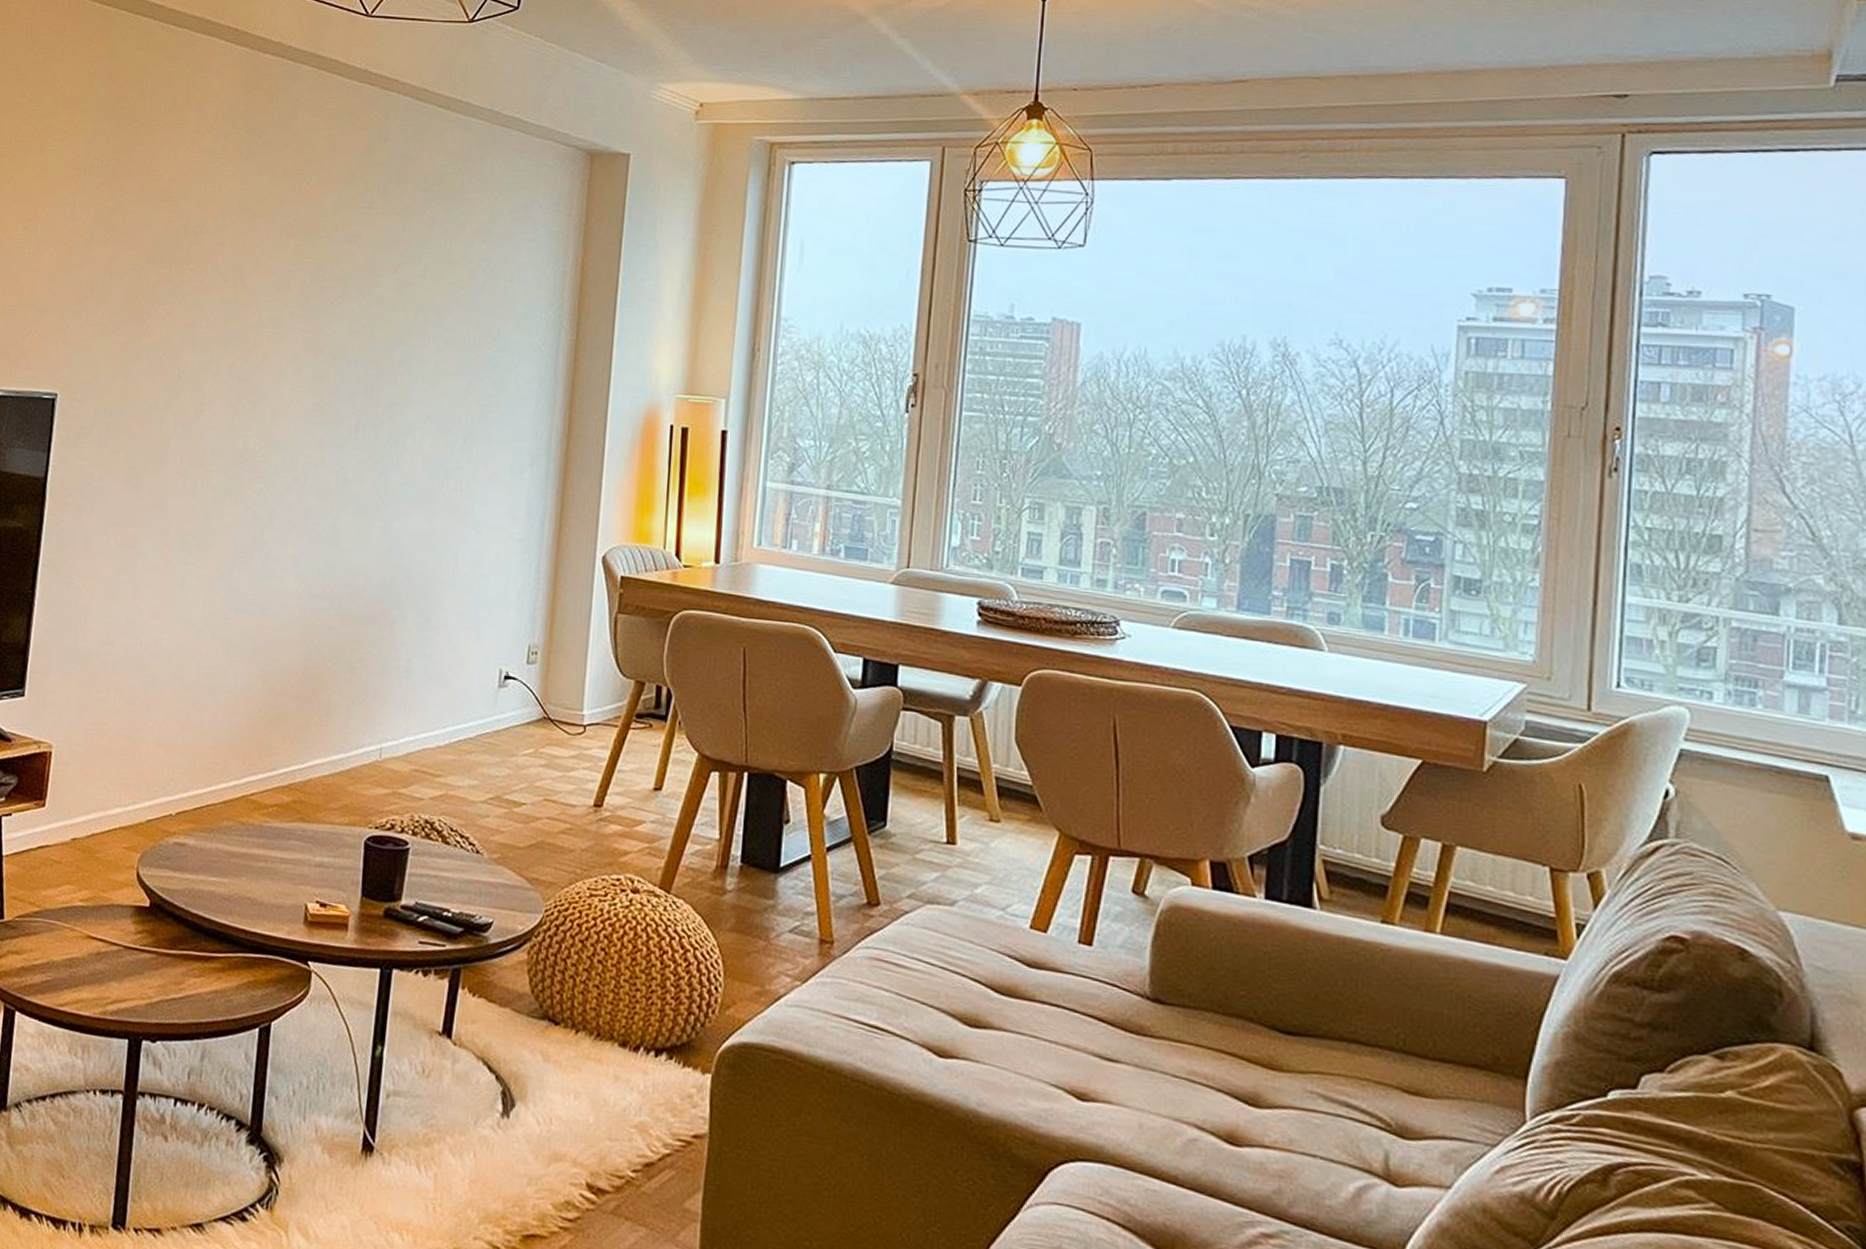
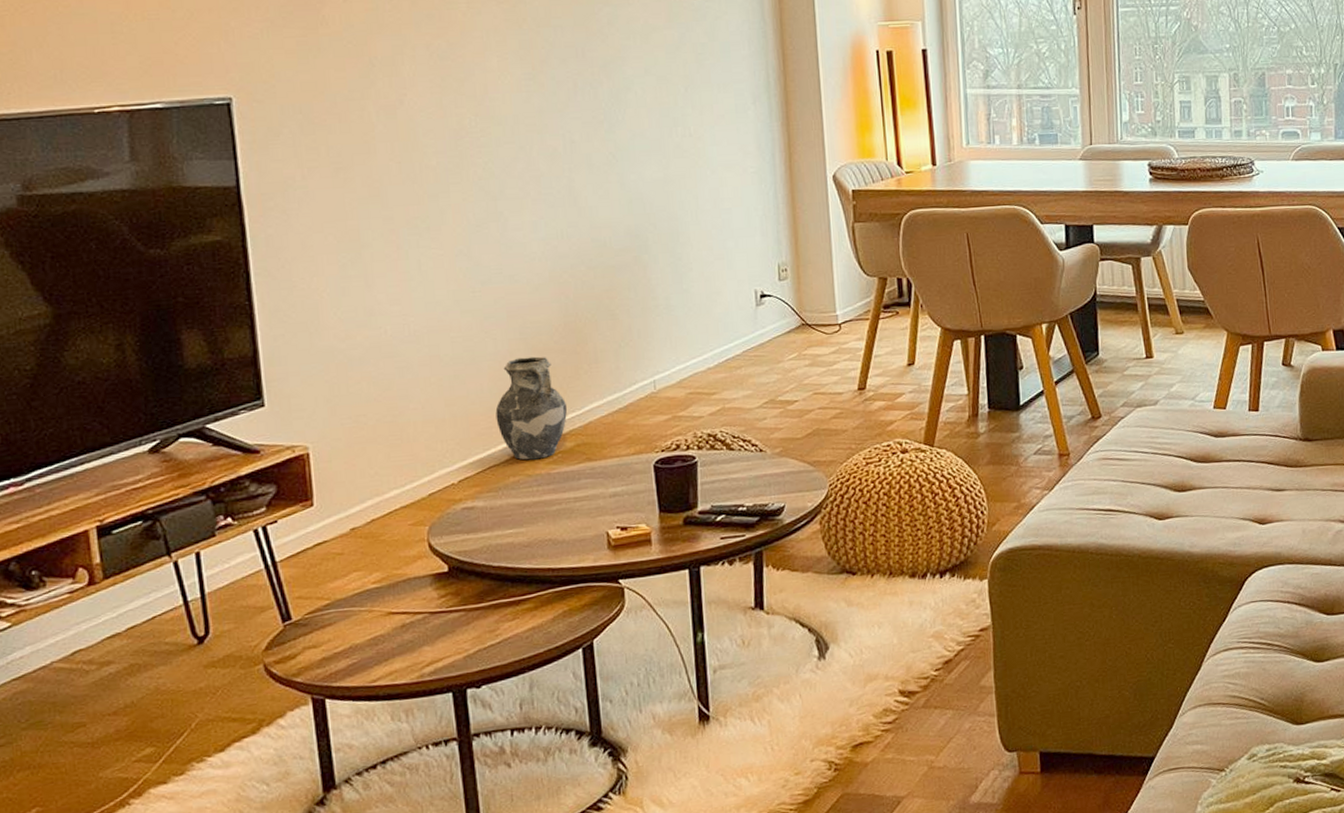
ceramic jug: none [222,695,292,808] -> present [495,356,568,460]

